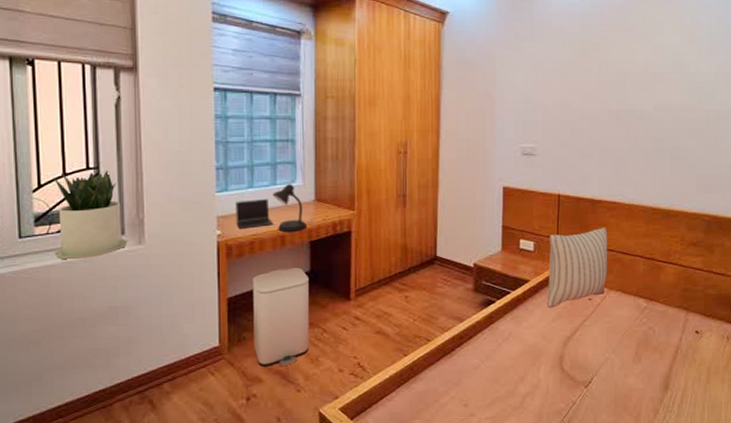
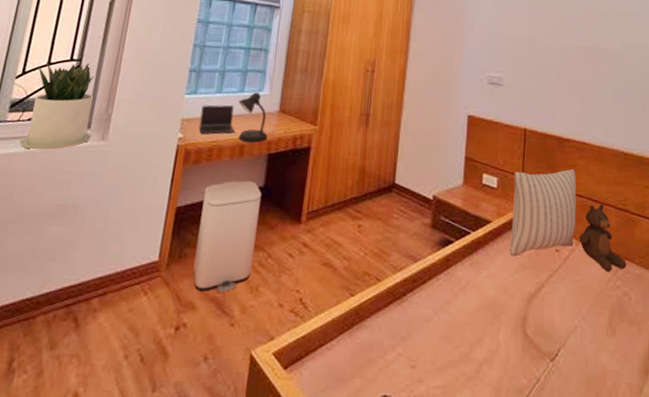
teddy bear: none [610,255,652,312] -> present [579,204,627,272]

